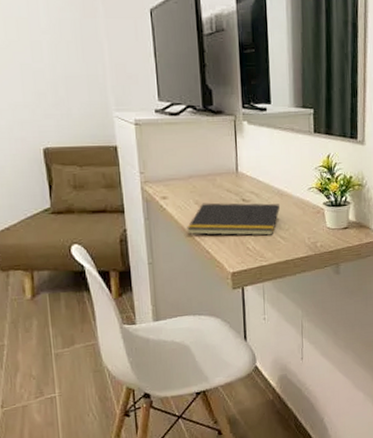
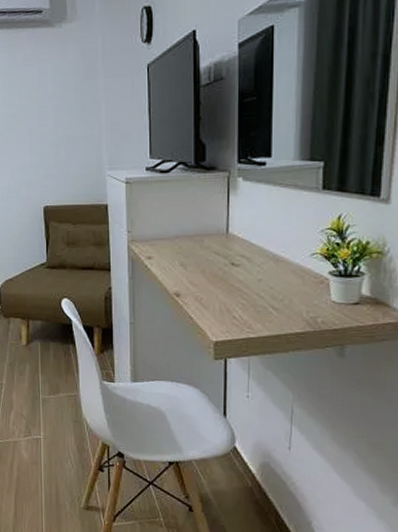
notepad: present [186,202,280,236] -> none [169,265,274,305]

